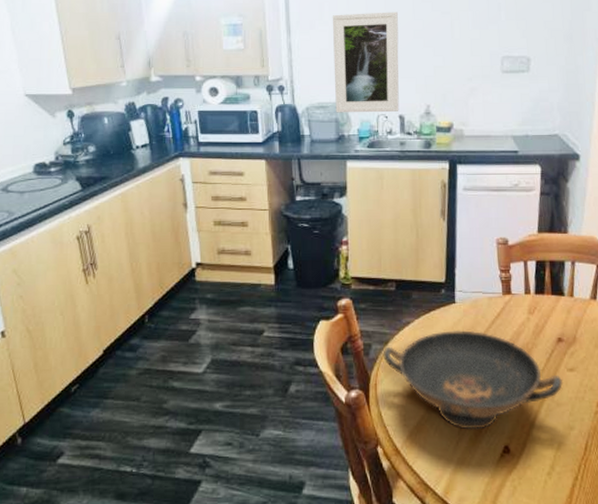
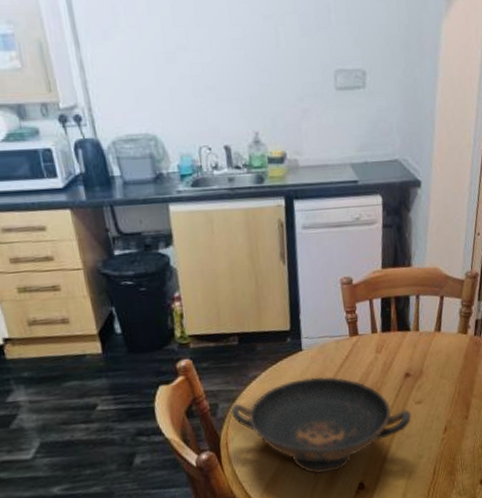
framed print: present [332,12,399,113] -> none [130,15,224,147]

